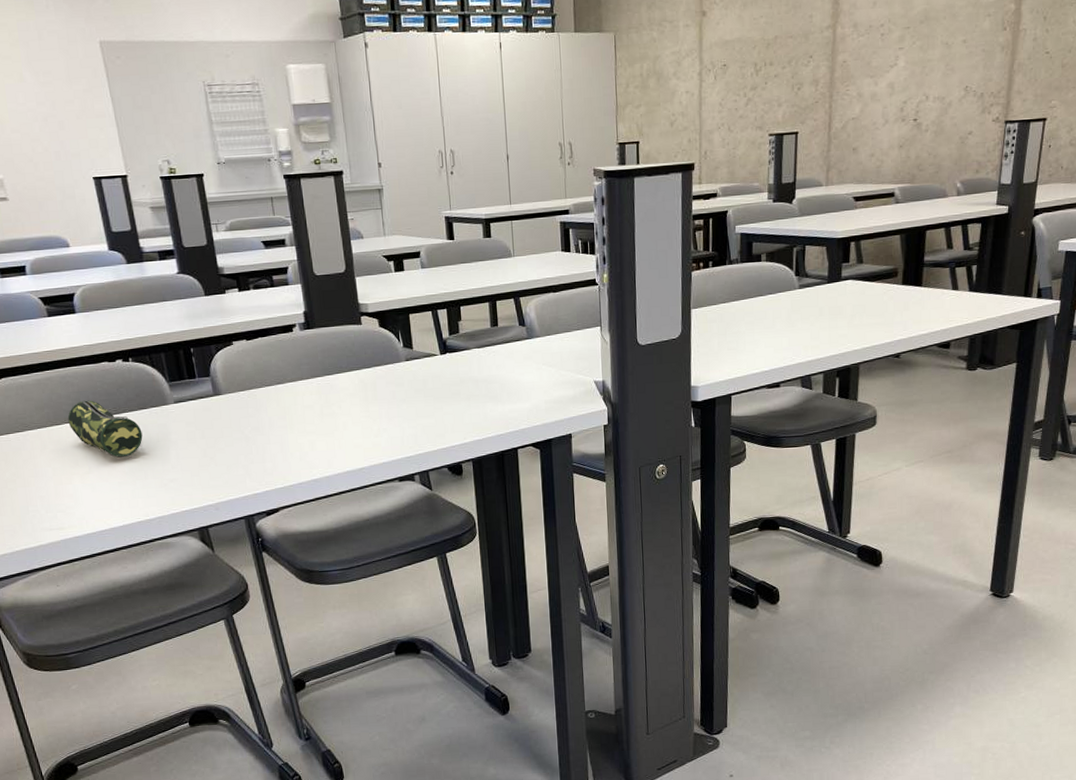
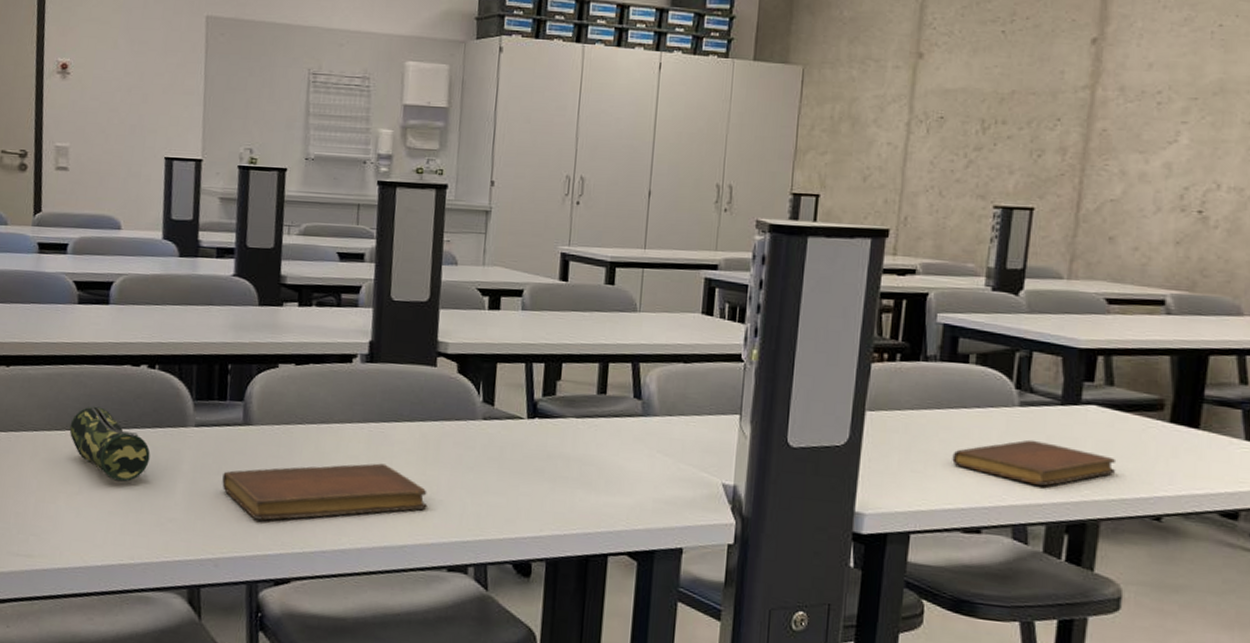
notebook: none [206,408,375,468] -> present [222,463,428,520]
notebook: none [756,312,868,345] -> present [952,439,1117,486]

